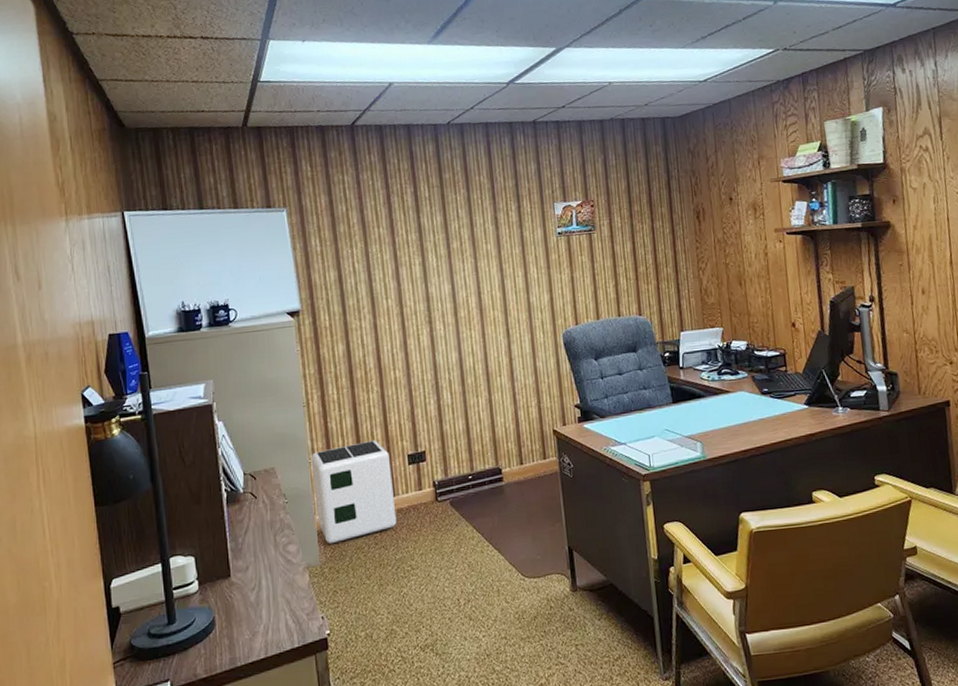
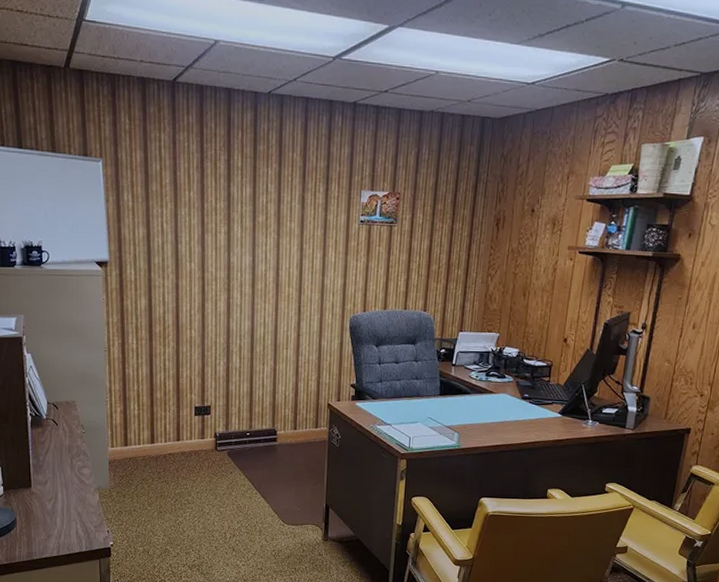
air purifier: present [311,439,397,543] -> none [108,389,180,472]

